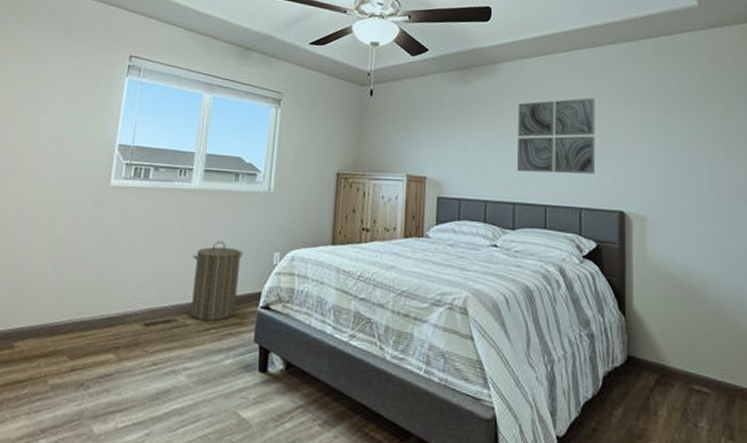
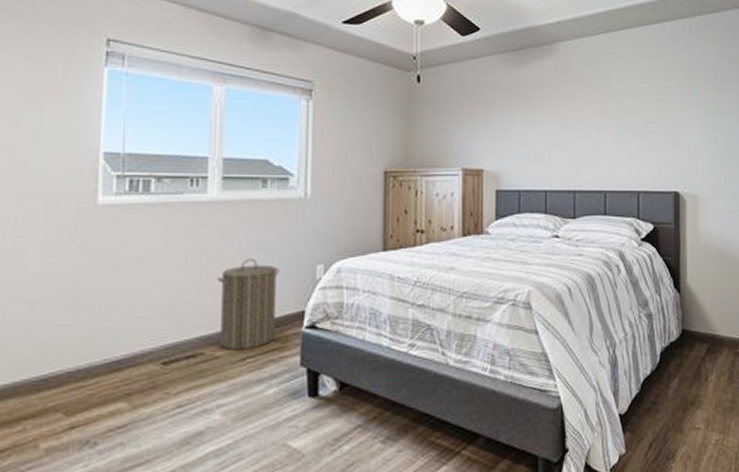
wall art: present [518,98,596,174] -> none [576,78,652,158]

